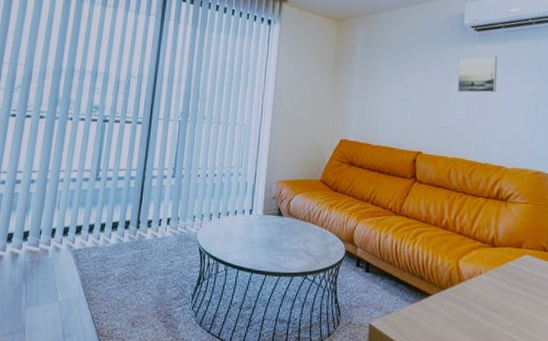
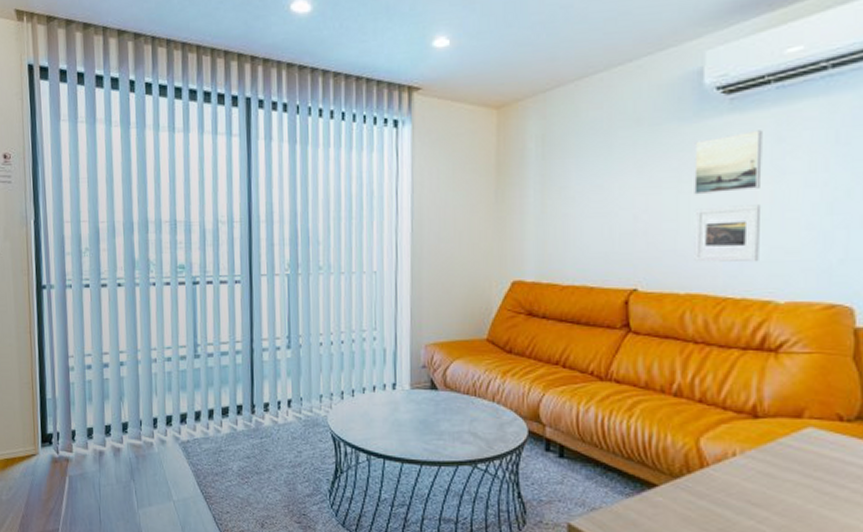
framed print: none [457,101,497,140] -> present [694,204,762,263]

